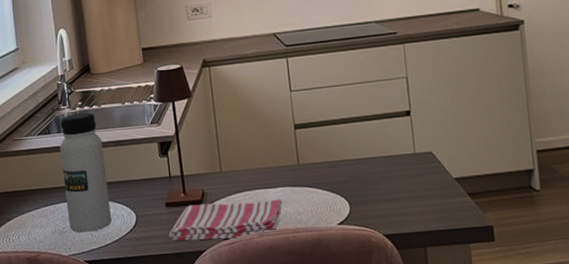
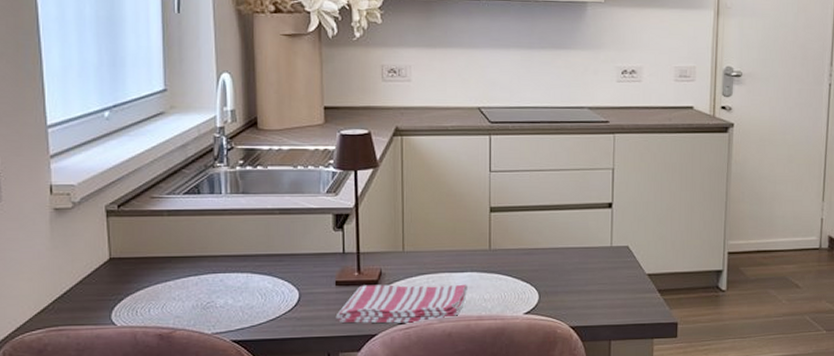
water bottle: present [59,113,111,233] -> none [211,174,269,309]

